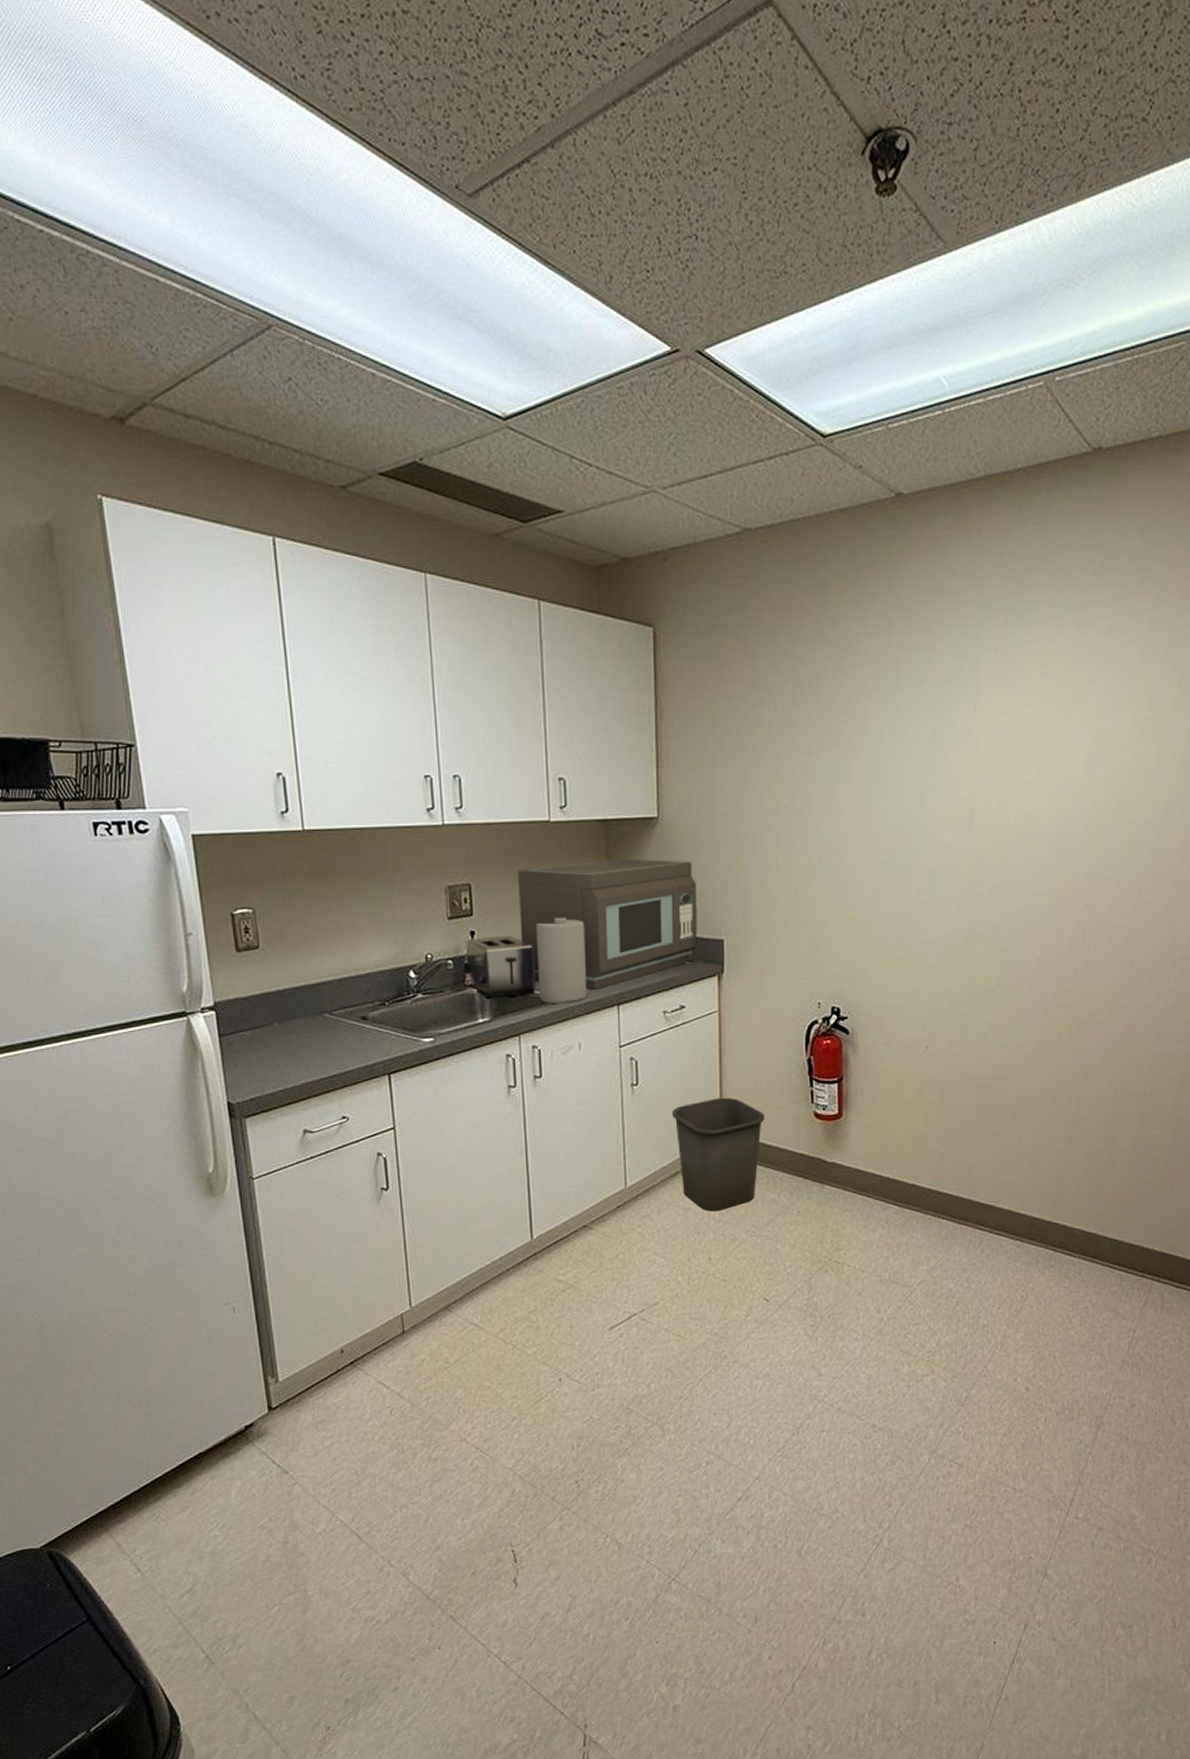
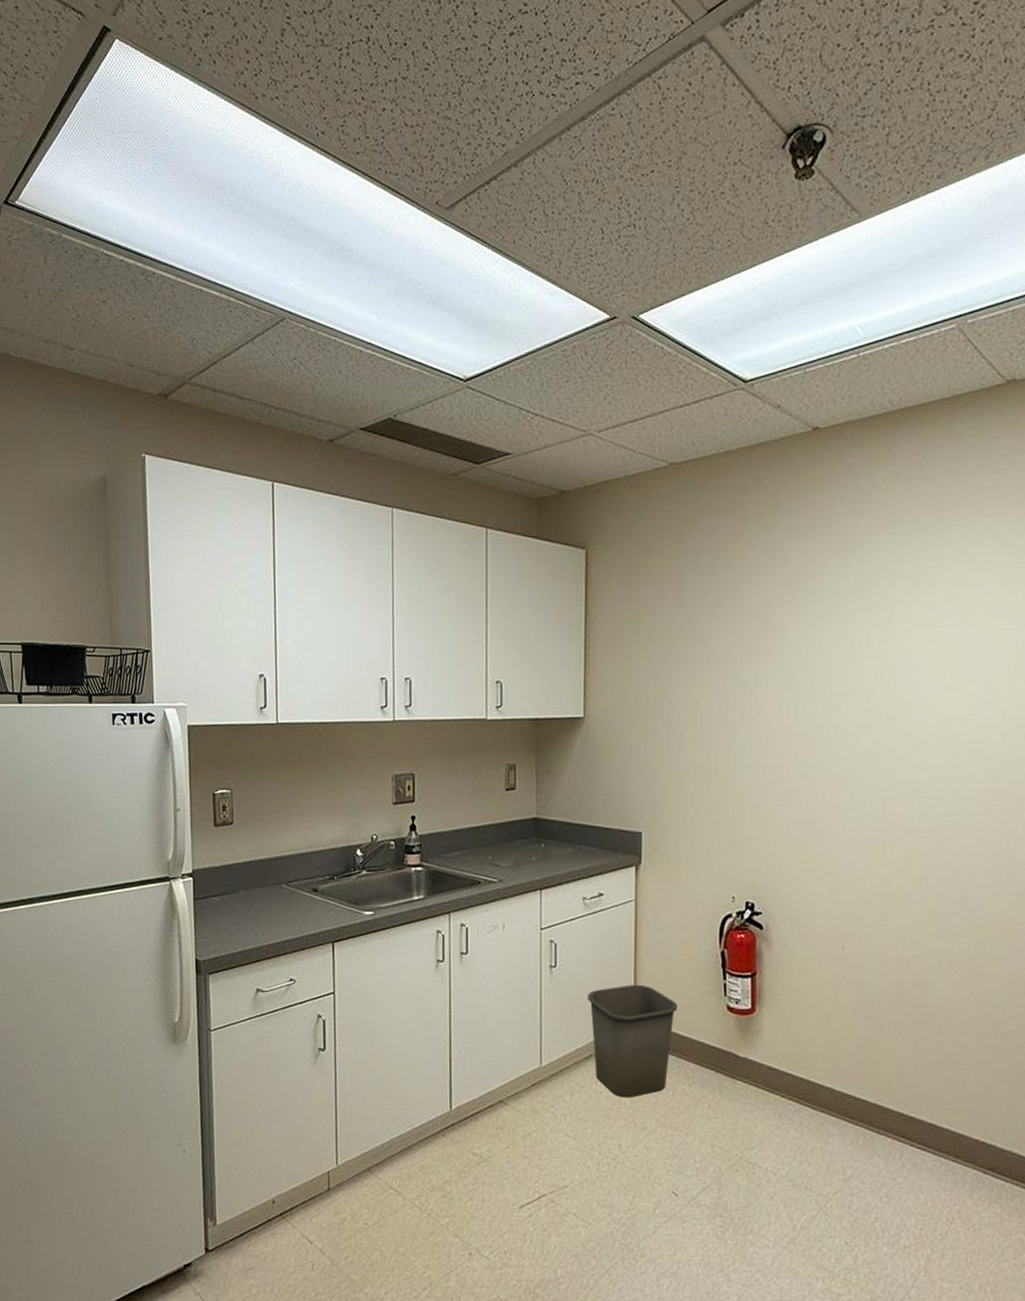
toaster: present [466,935,537,999] -> none [406,820,468,879]
microwave: present [517,859,696,991] -> none [455,754,618,875]
paper towel holder: present [535,917,587,1003] -> none [469,806,514,886]

